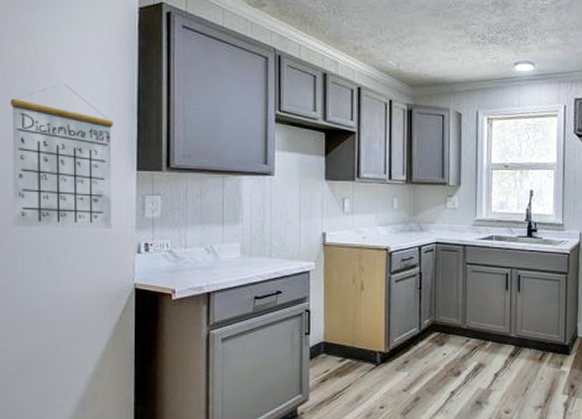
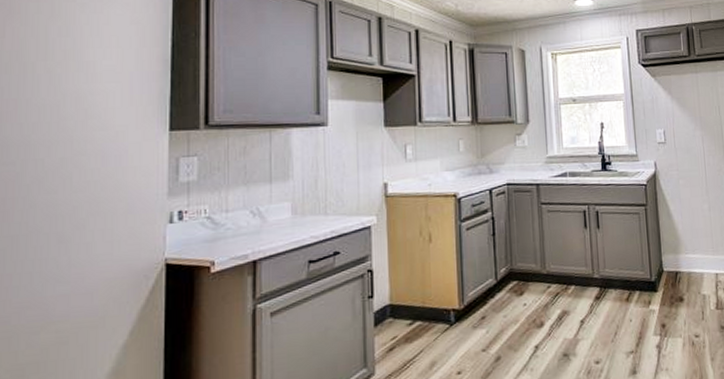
calendar: present [10,85,113,228] -> none [17,43,143,205]

